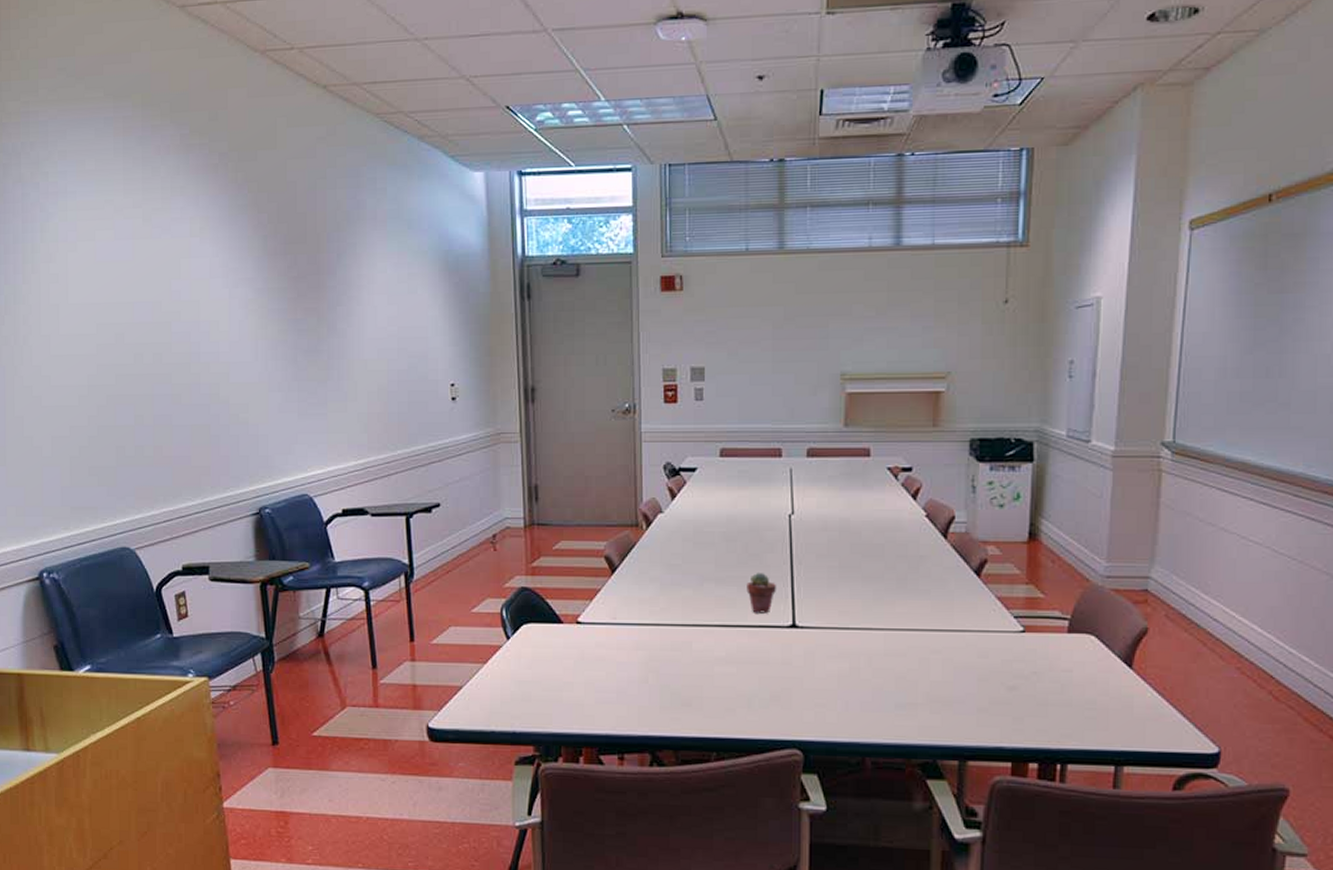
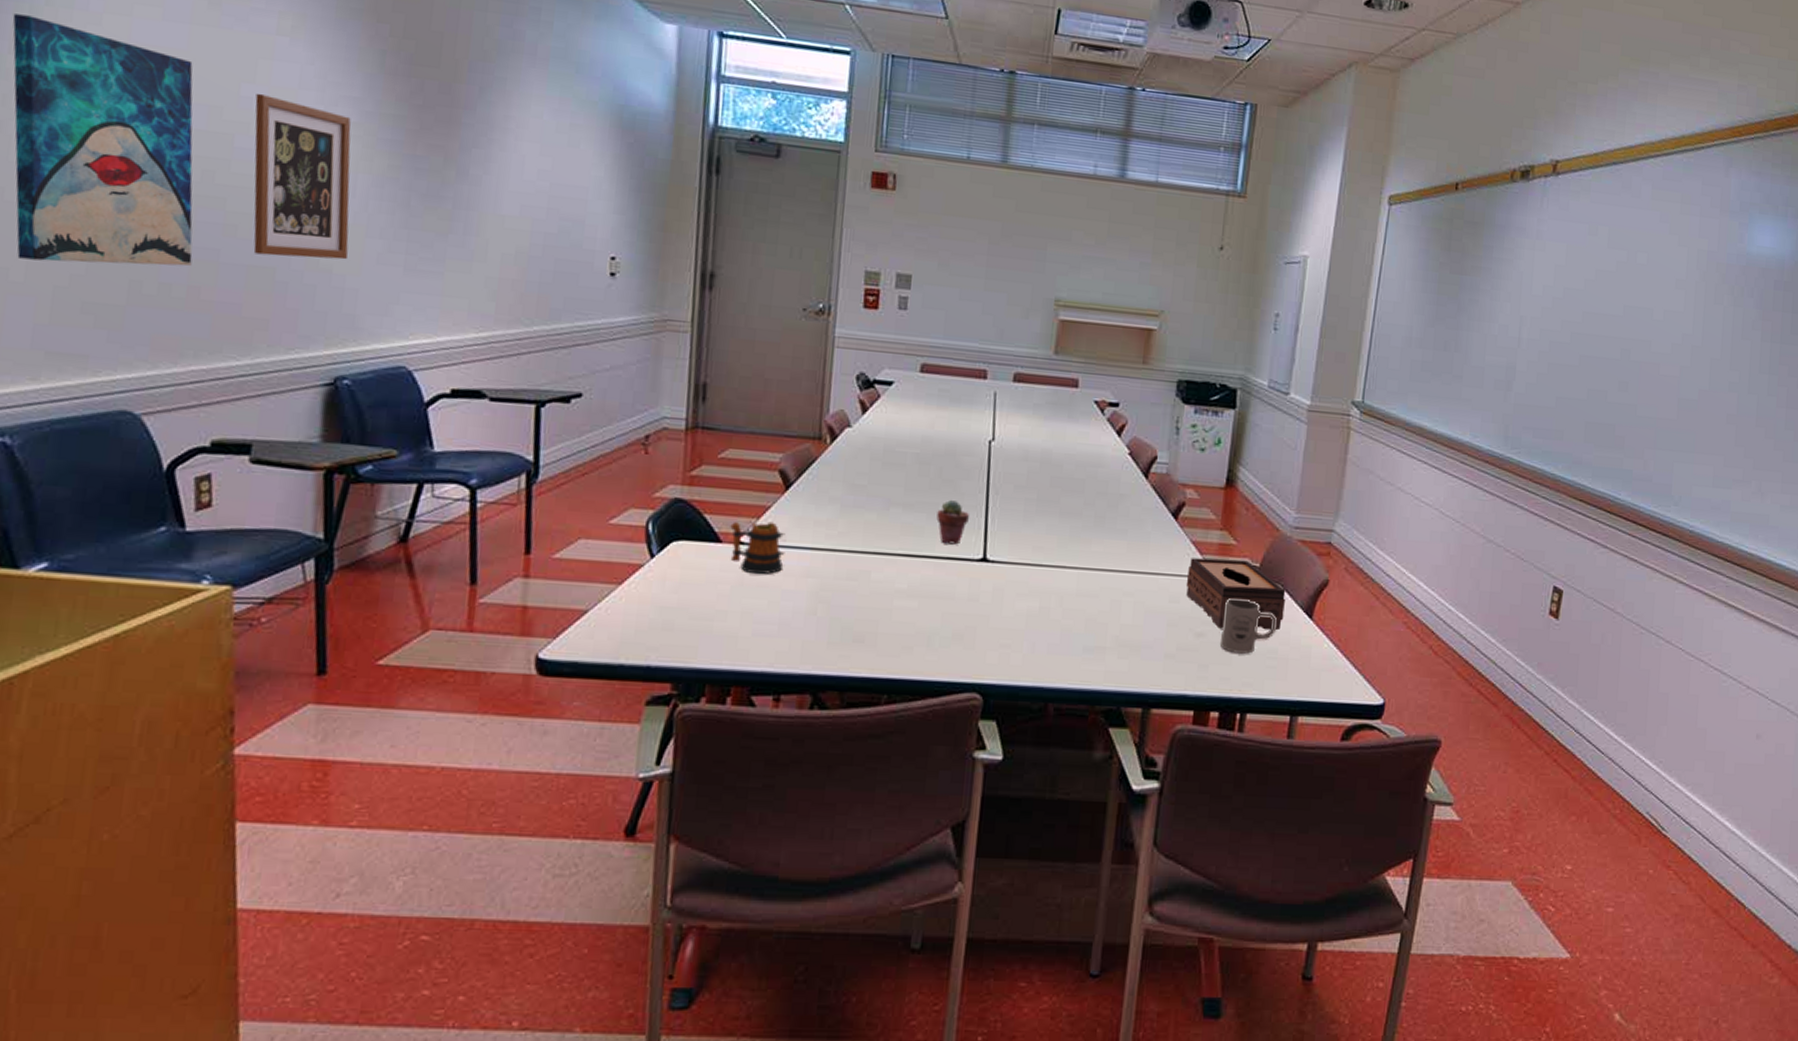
wall art: none [22,252,154,438] -> present [12,14,193,266]
wall art: none [182,286,258,415] -> present [253,93,351,260]
mug: none [568,602,616,650] -> present [730,521,785,575]
tissue box: none [994,612,1101,682] -> present [1185,558,1286,630]
mug: none [1035,650,1094,706] -> present [1220,597,1278,654]

